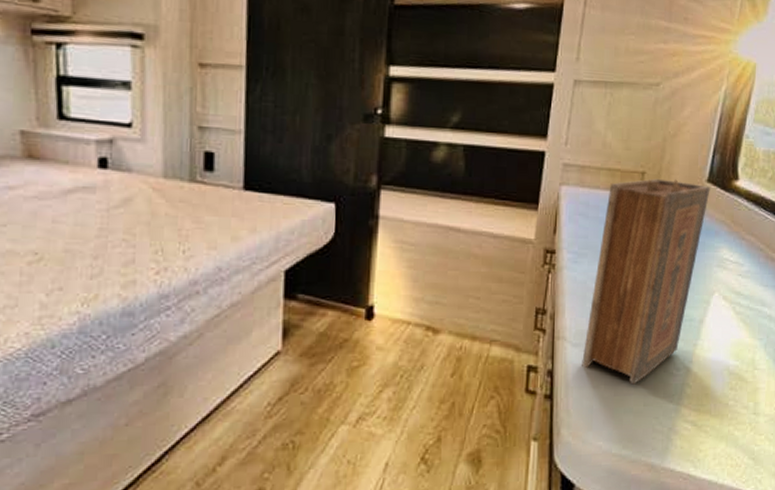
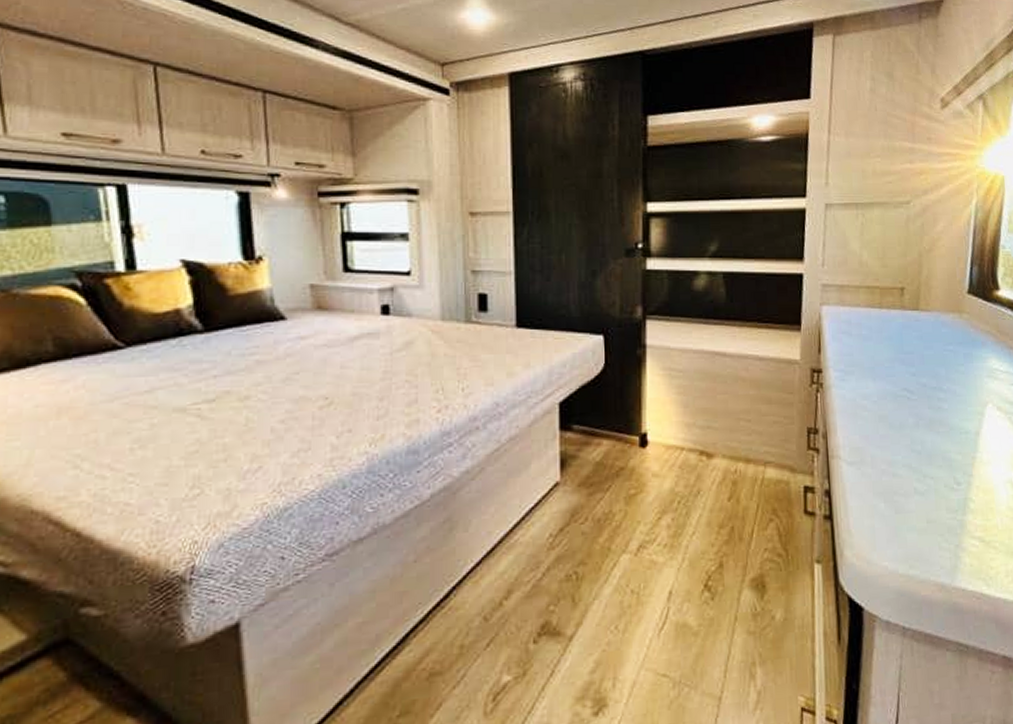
book: present [582,178,710,385] -> none [859,293,972,501]

